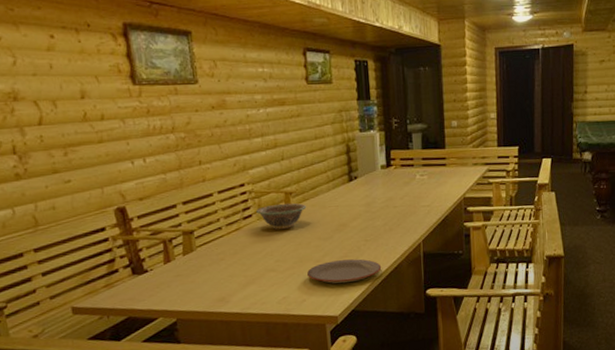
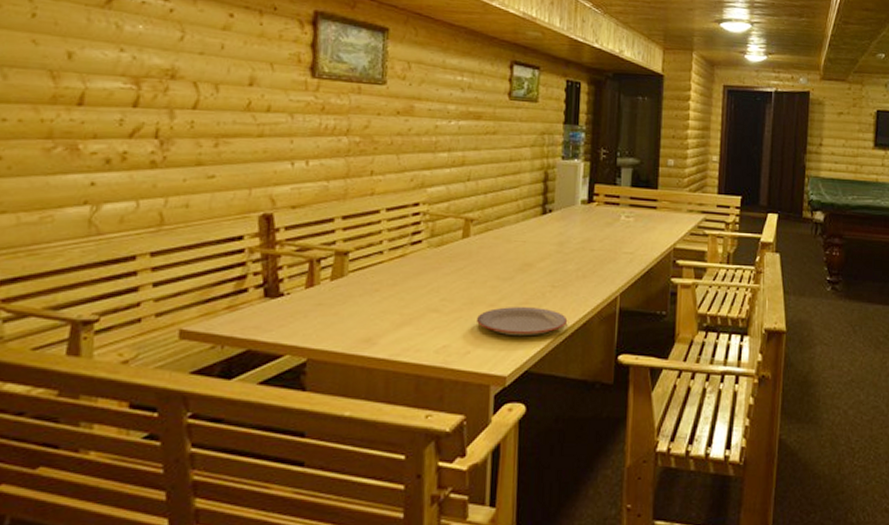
decorative bowl: present [256,203,307,229] -> none [428,231,488,262]

